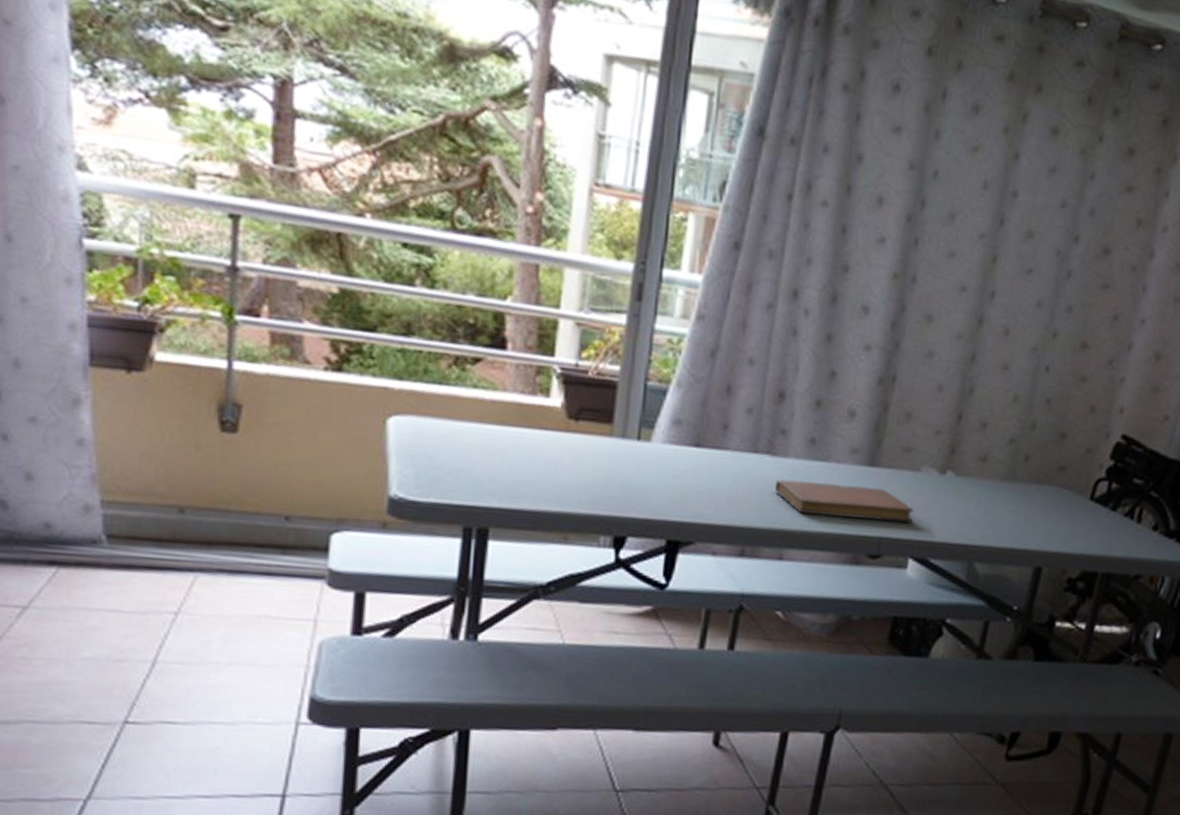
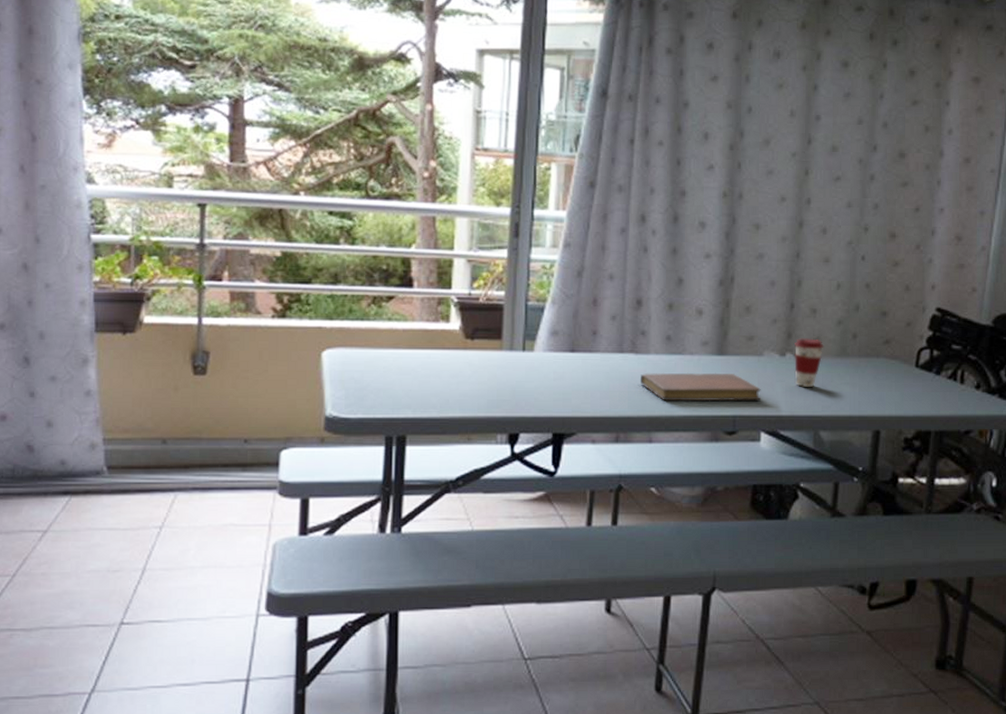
coffee cup: none [954,455,991,512] -> present [794,338,824,387]

